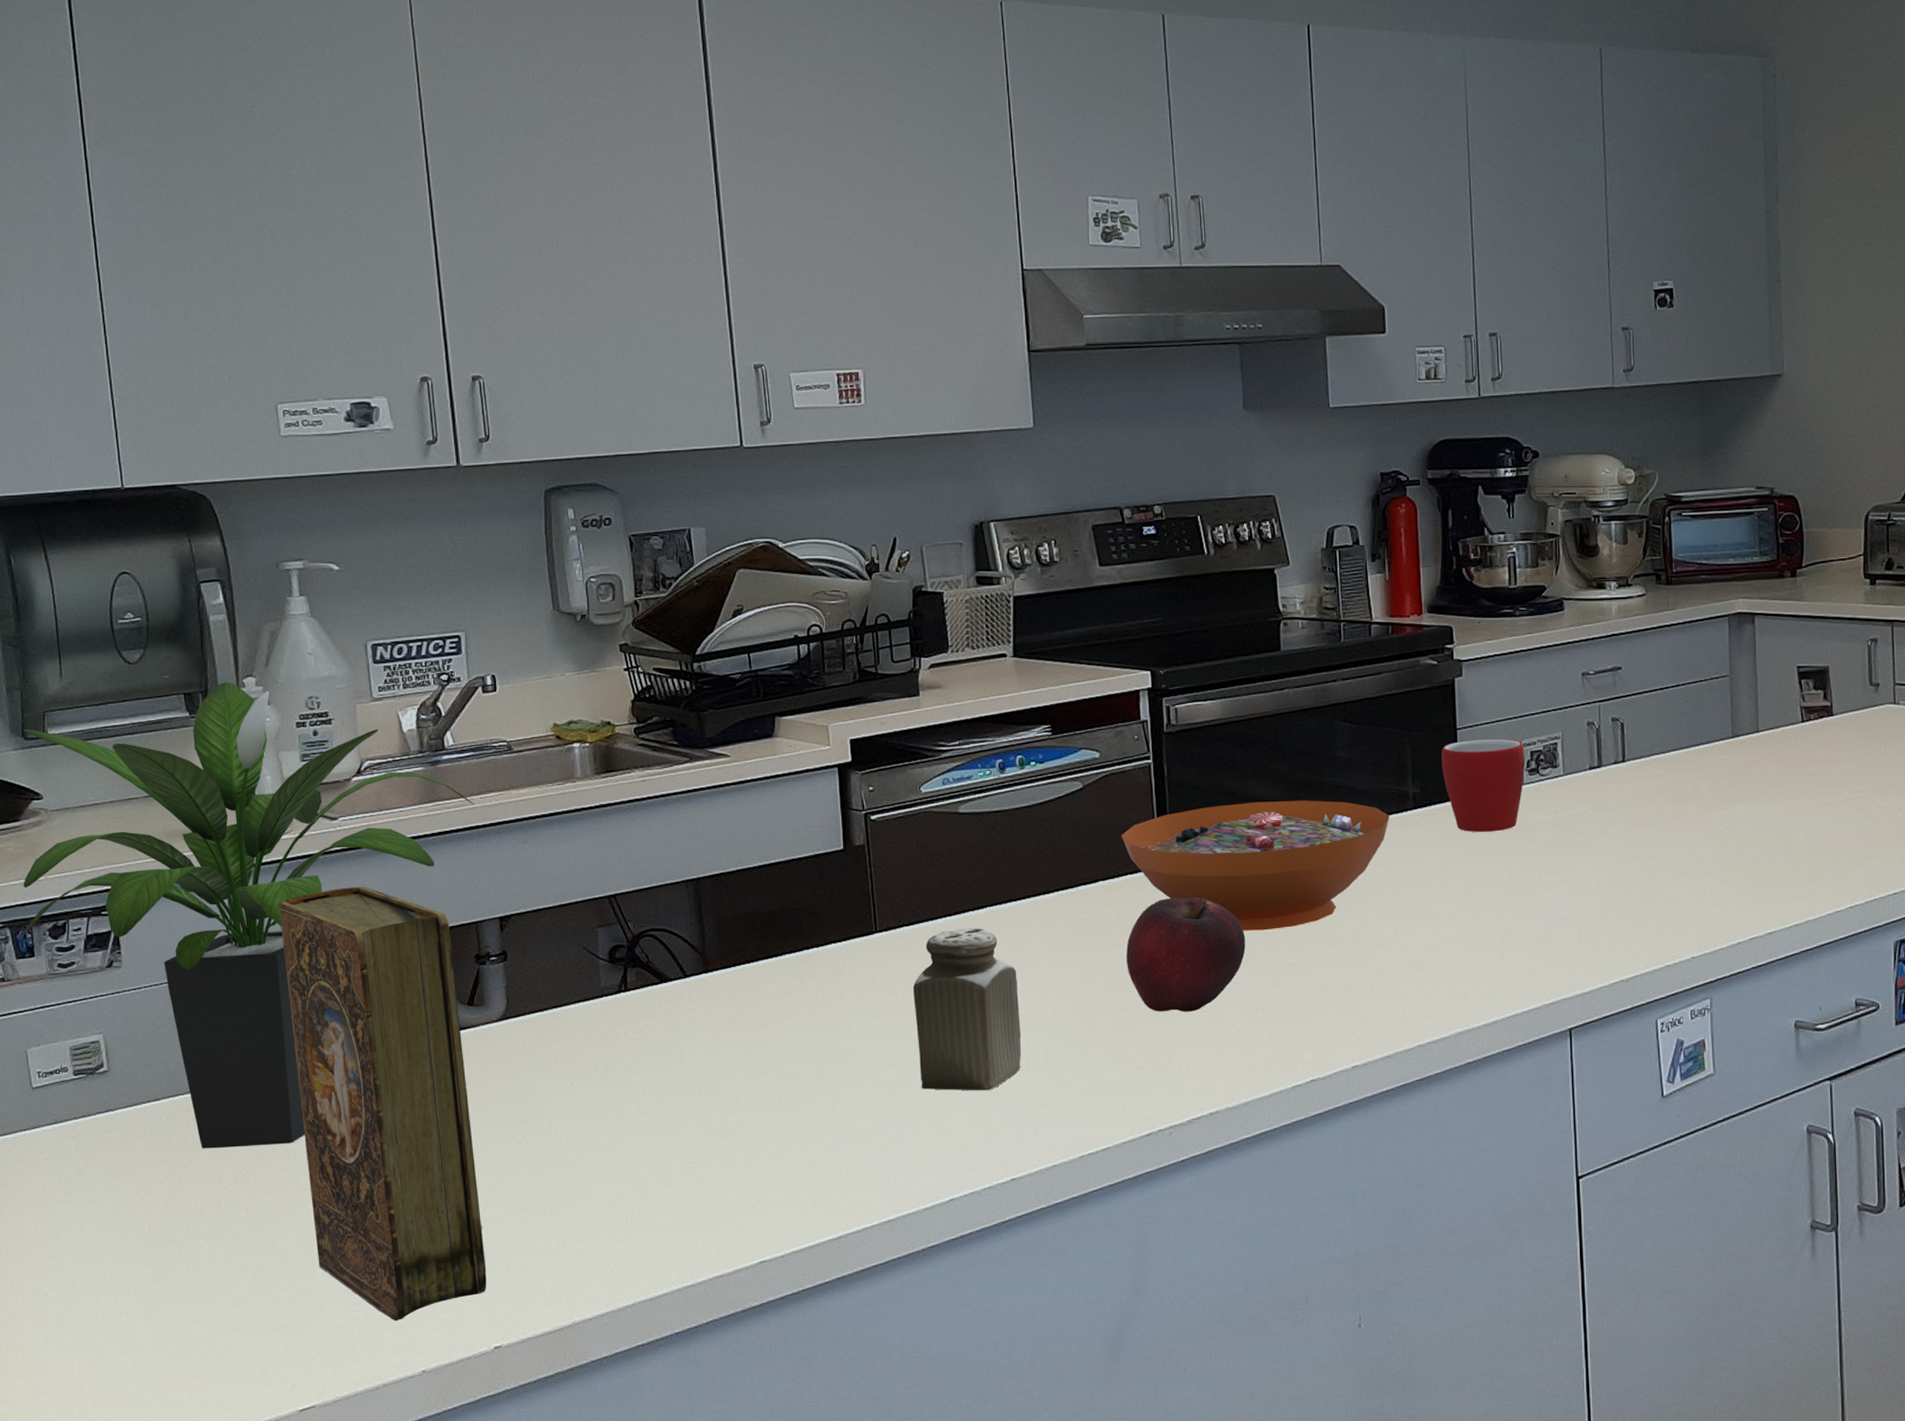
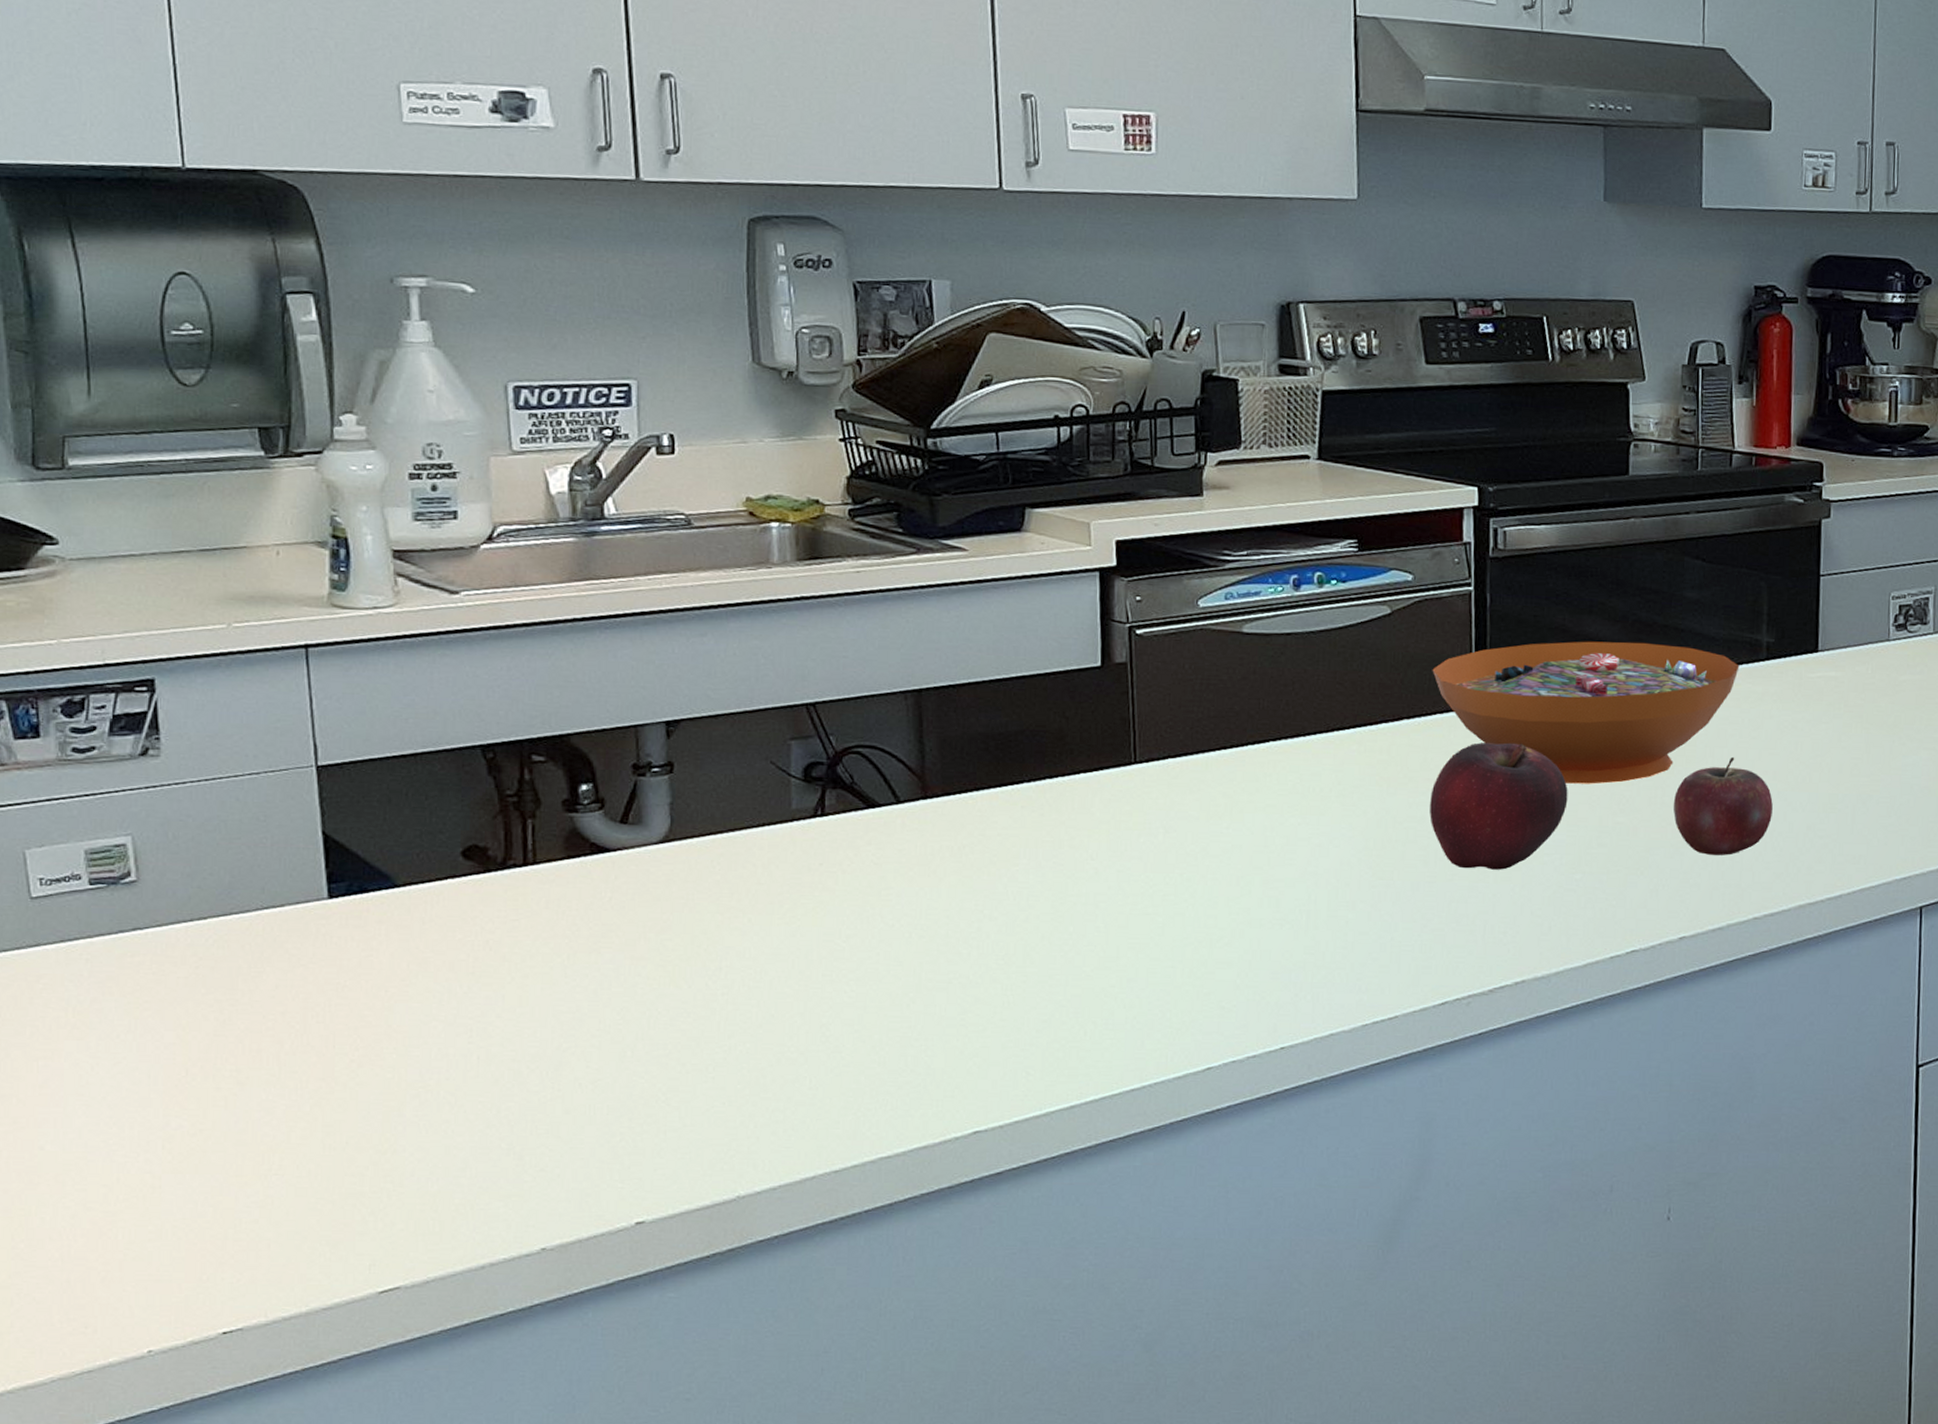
potted plant: present [23,682,474,1149] -> none [26,418,640,980]
book: present [278,886,487,1322] -> none [376,675,630,1190]
salt shaker: present [913,928,1022,1091] -> none [1176,763,1302,948]
apple: none [1339,899,1429,990] -> present [1673,756,1773,855]
mug: present [1441,738,1526,833] -> none [1800,588,1893,691]

